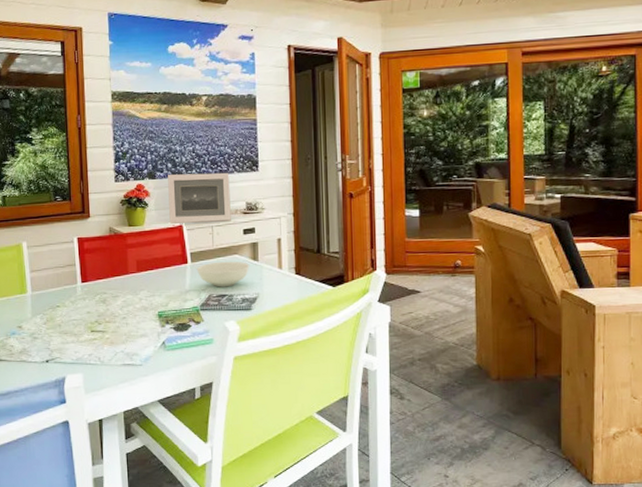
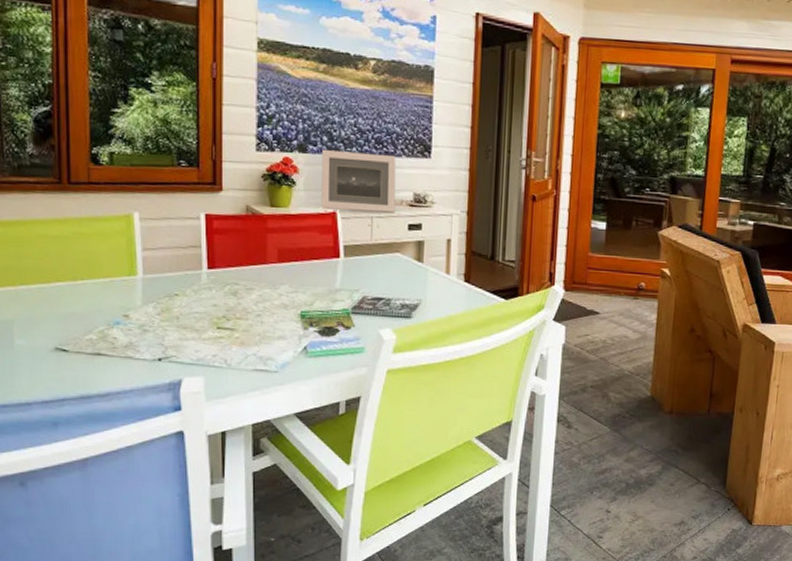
bowl: present [196,261,250,287] -> none [350,259,413,290]

